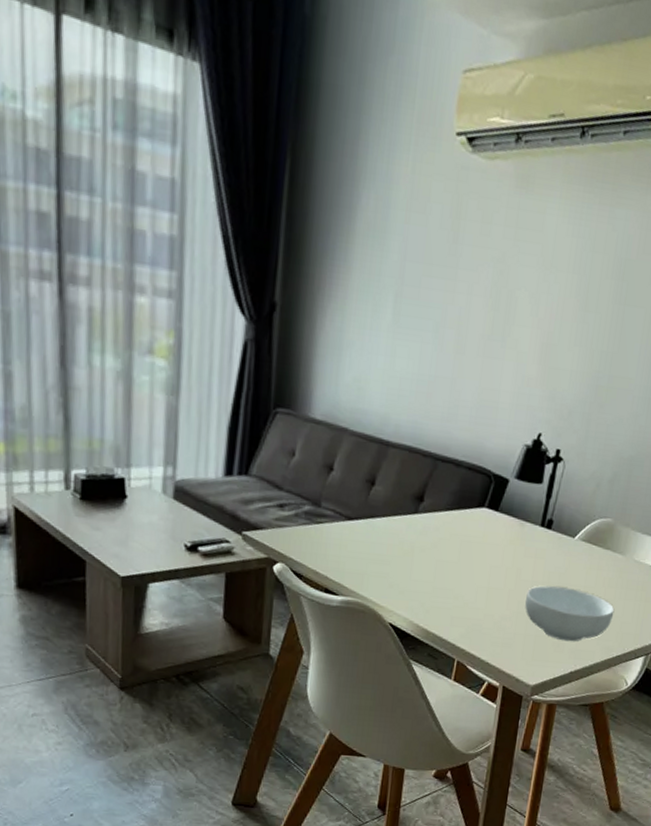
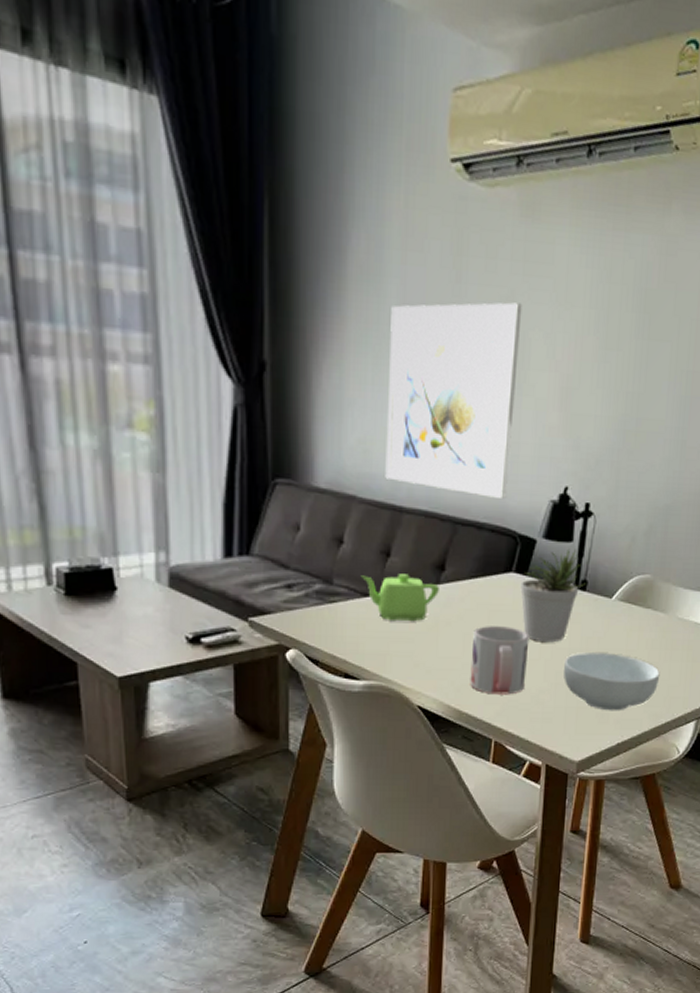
teapot: none [346,500,417,547] -> present [360,574,439,622]
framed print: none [375,260,512,441] -> present [385,302,522,500]
mug: none [438,555,497,620] -> present [470,626,530,695]
potted plant: none [491,489,551,575] -> present [520,548,585,643]

